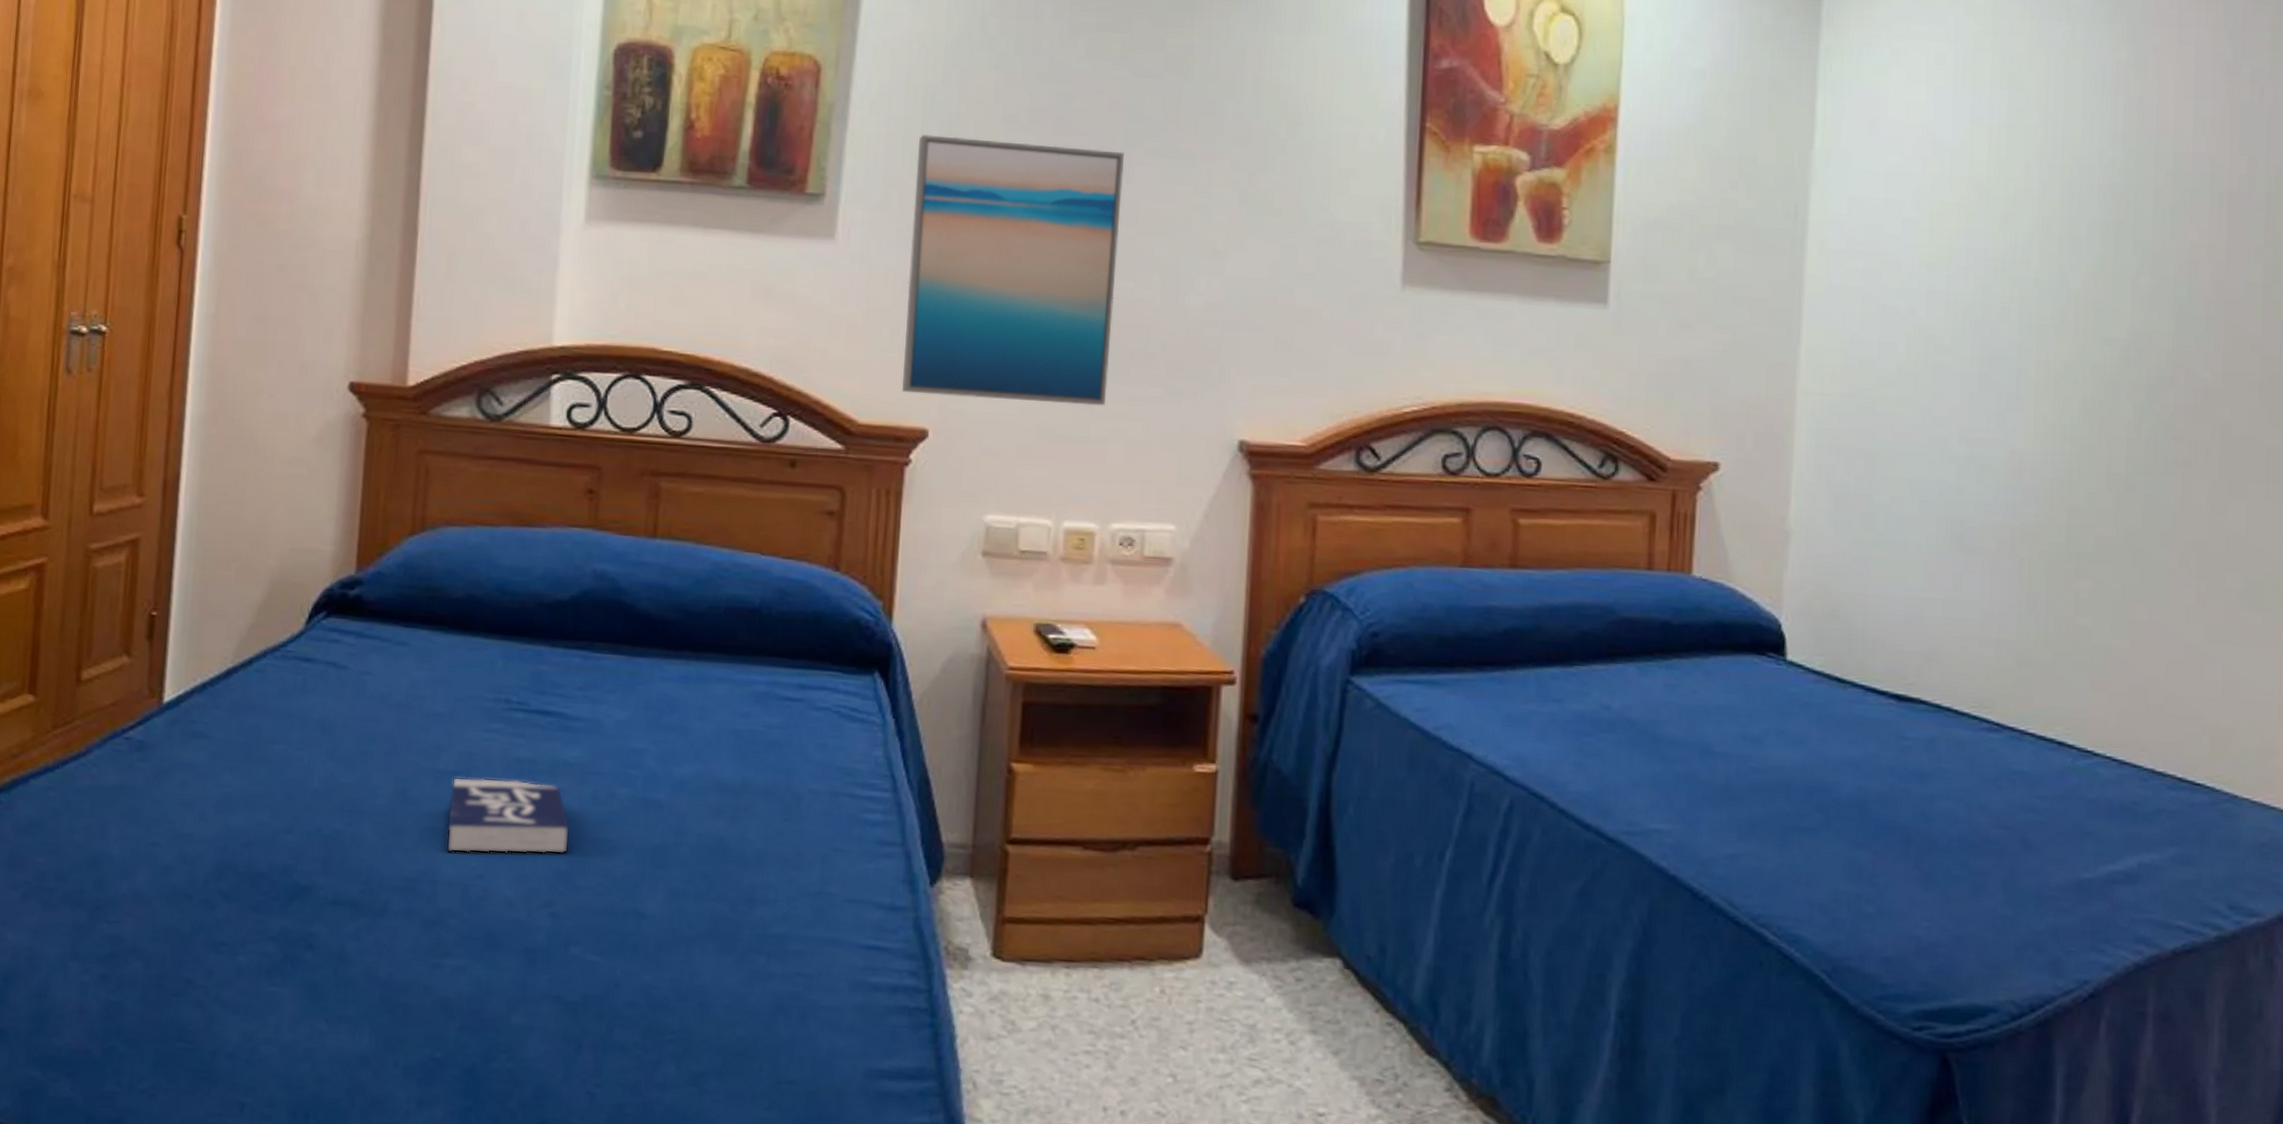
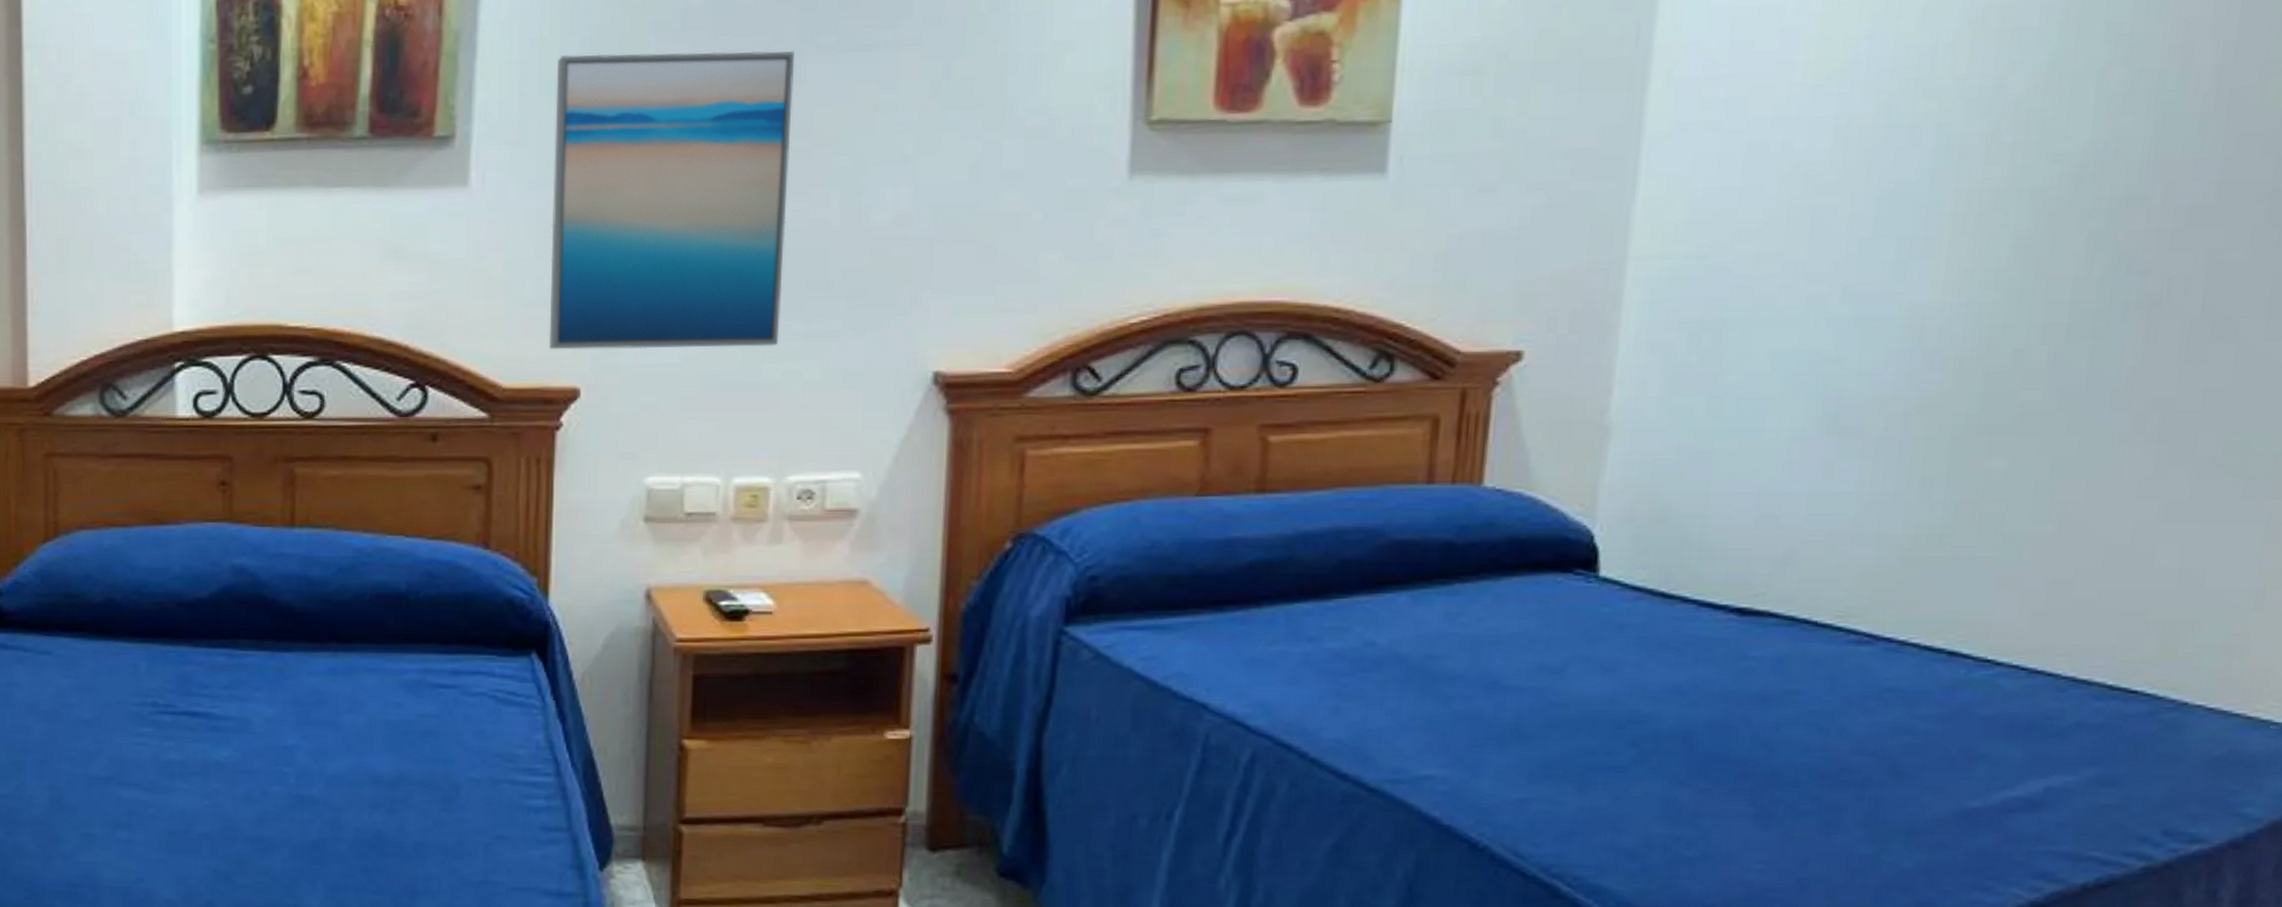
book: present [446,777,570,854] -> none [104,782,226,857]

